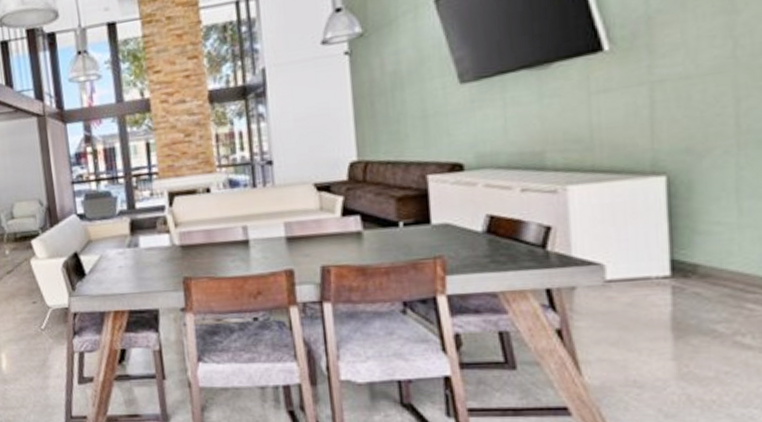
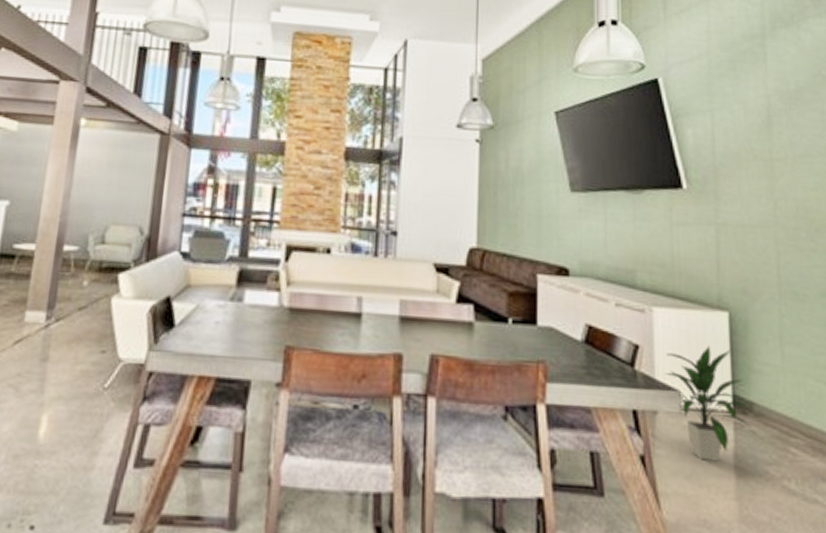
indoor plant: none [583,214,695,327] -> present [664,345,751,461]

